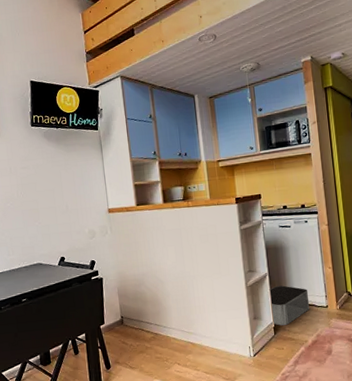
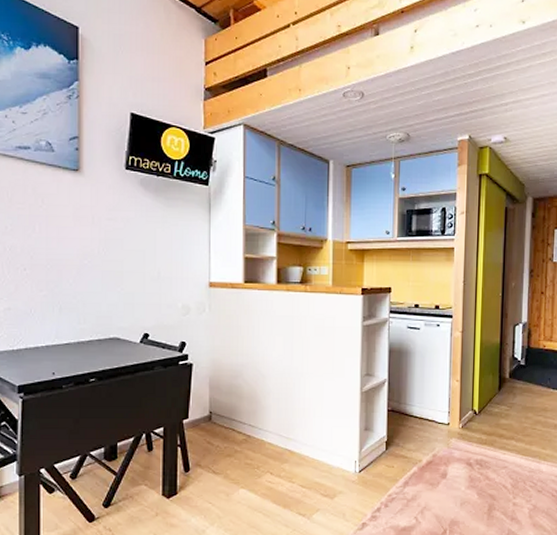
storage bin: present [268,285,310,326] -> none [384,395,430,440]

